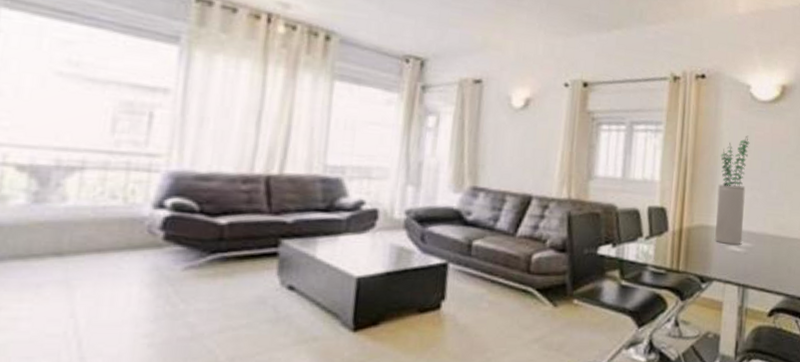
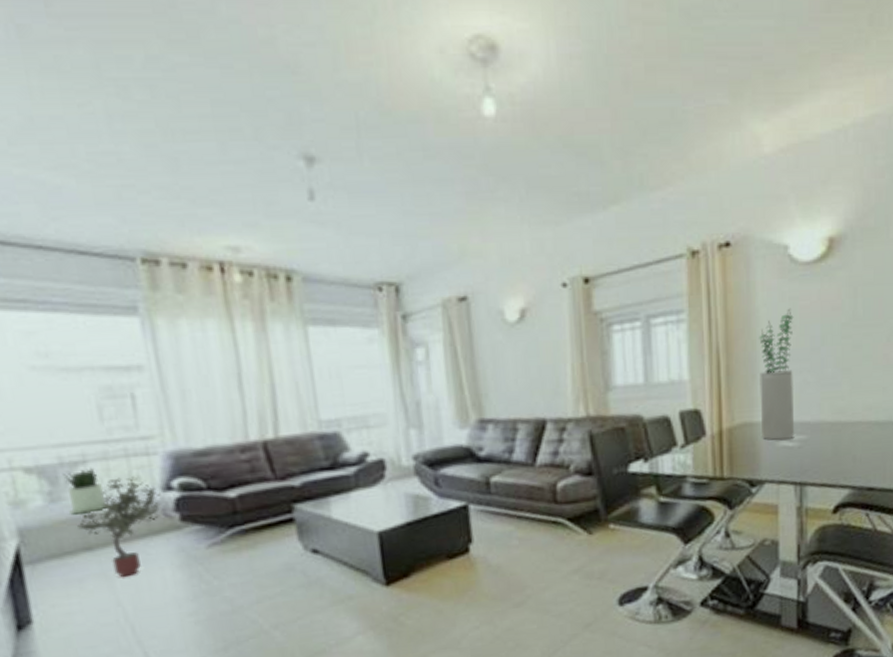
planter: none [50,174,93,219] -> present [62,467,106,515]
potted tree: none [54,188,151,288] -> present [77,476,161,577]

